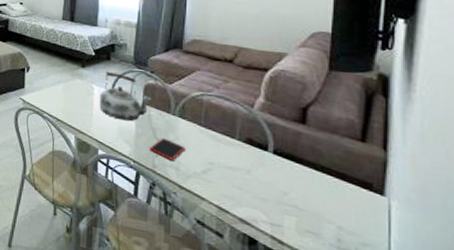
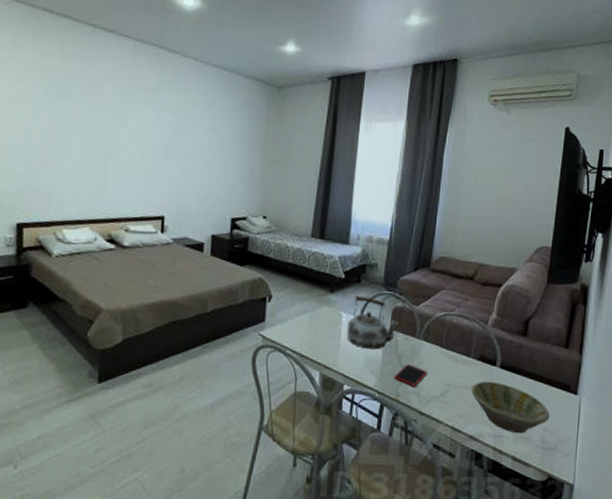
bowl: none [237,164,346,227] -> present [470,381,550,433]

